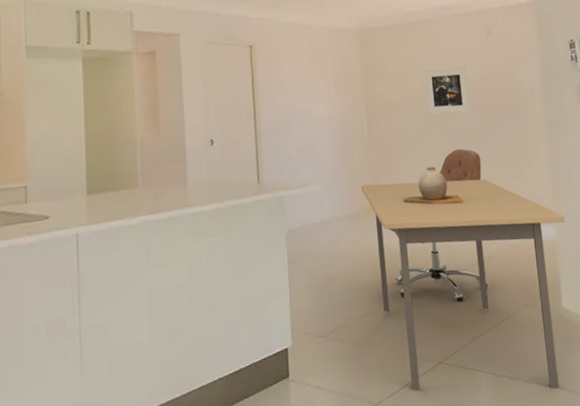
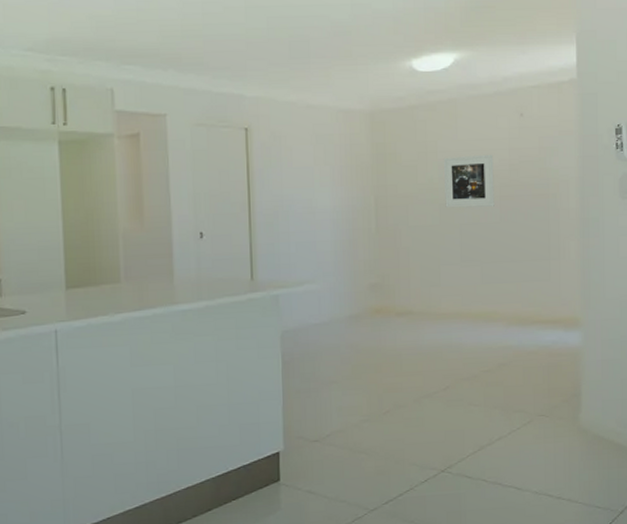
dining table: present [360,179,565,391] -> none [364,280,592,501]
chair: present [389,149,488,302] -> none [394,247,502,410]
vase: present [402,166,464,205] -> none [411,266,479,307]

